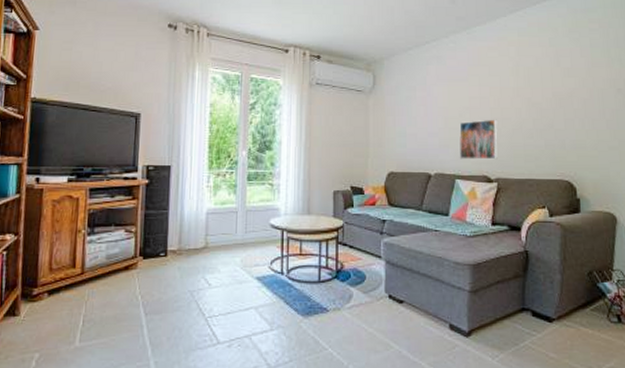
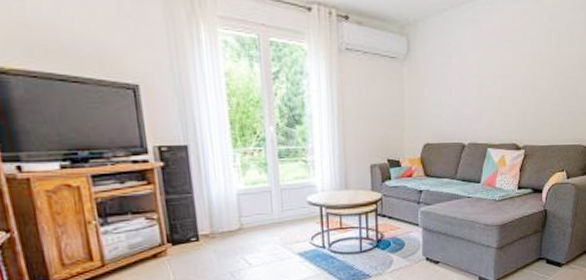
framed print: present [459,119,498,160] -> none [491,87,528,129]

